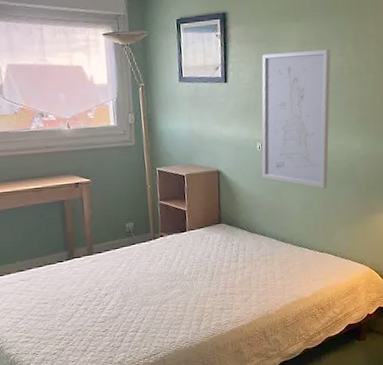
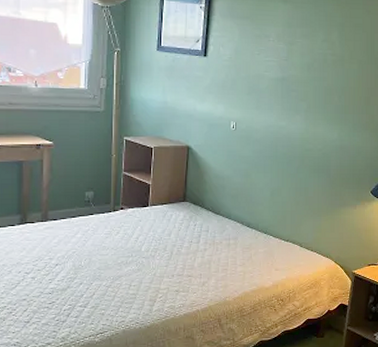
wall art: present [261,49,331,189] -> none [233,31,316,176]

